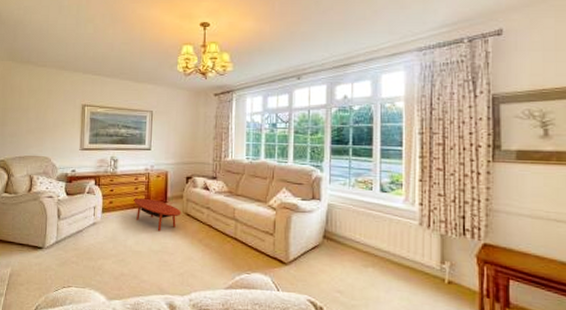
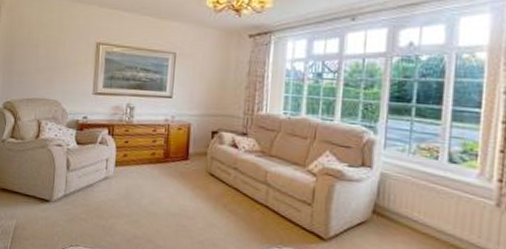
coffee table: present [135,198,181,232] -> none [152,152,204,192]

